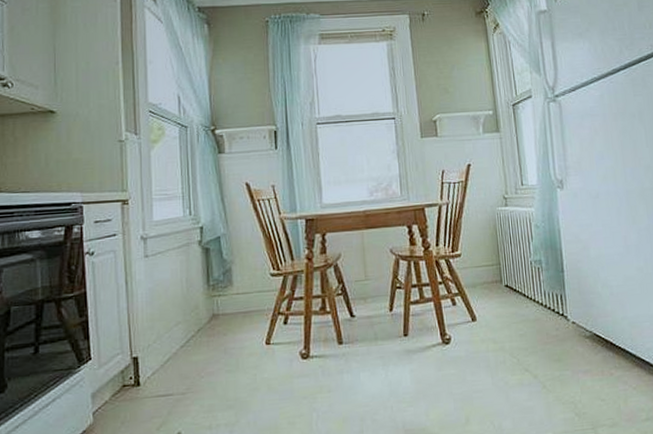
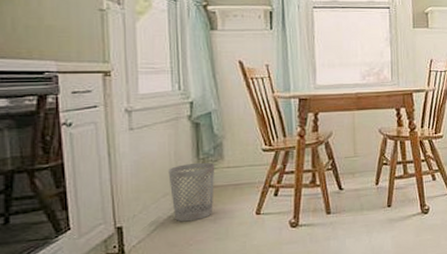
wastebasket: none [180,288,225,353] -> present [168,162,215,222]

